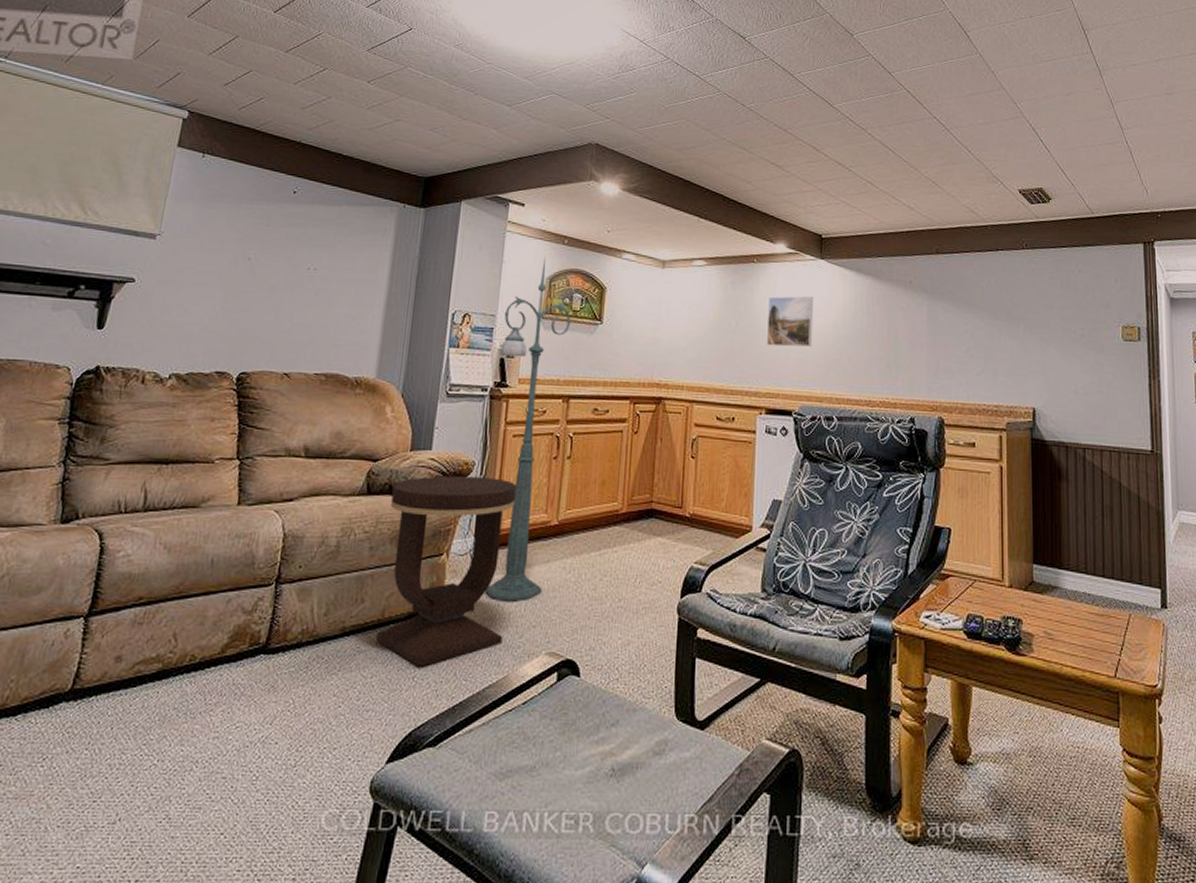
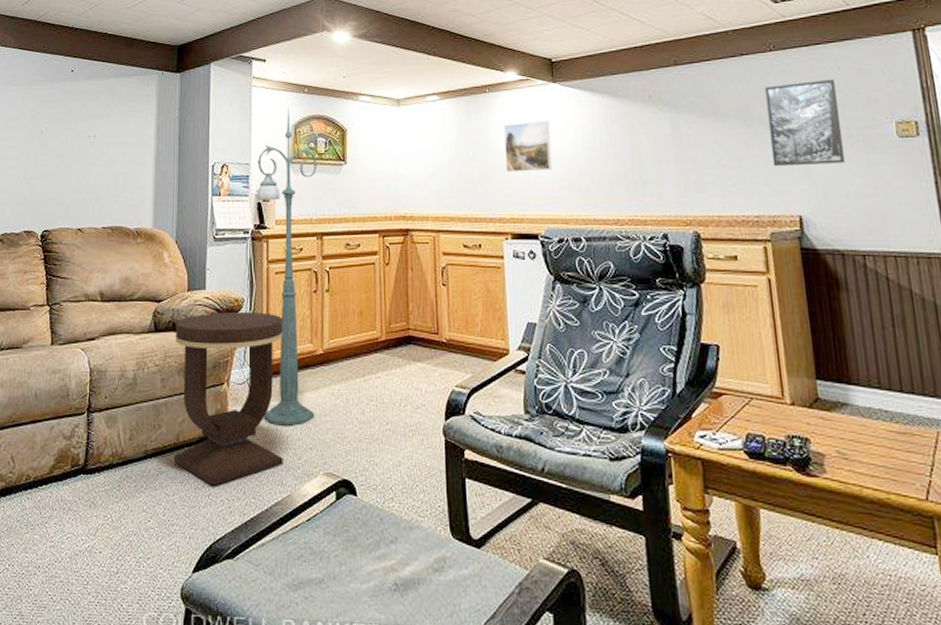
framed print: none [1014,280,1076,361] -> present [764,79,845,167]

